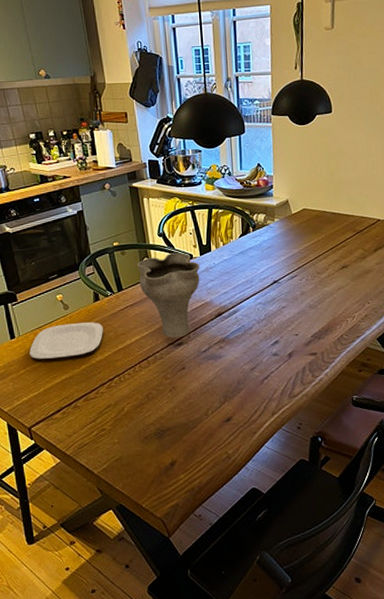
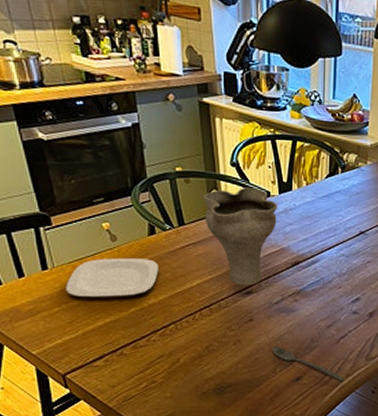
spoon: none [202,391,271,420] -> present [271,346,345,382]

